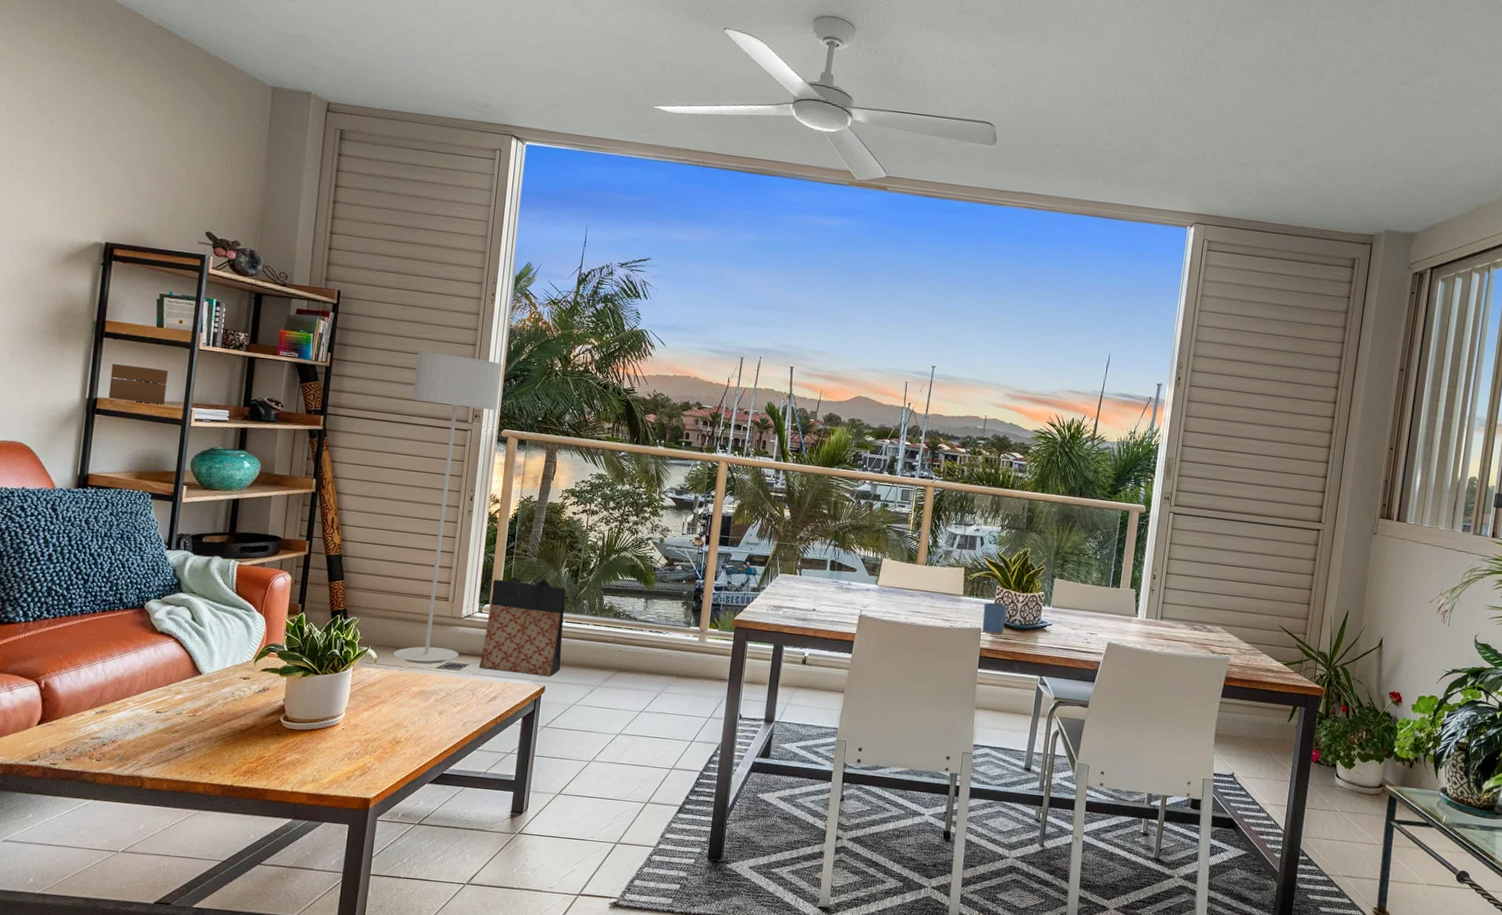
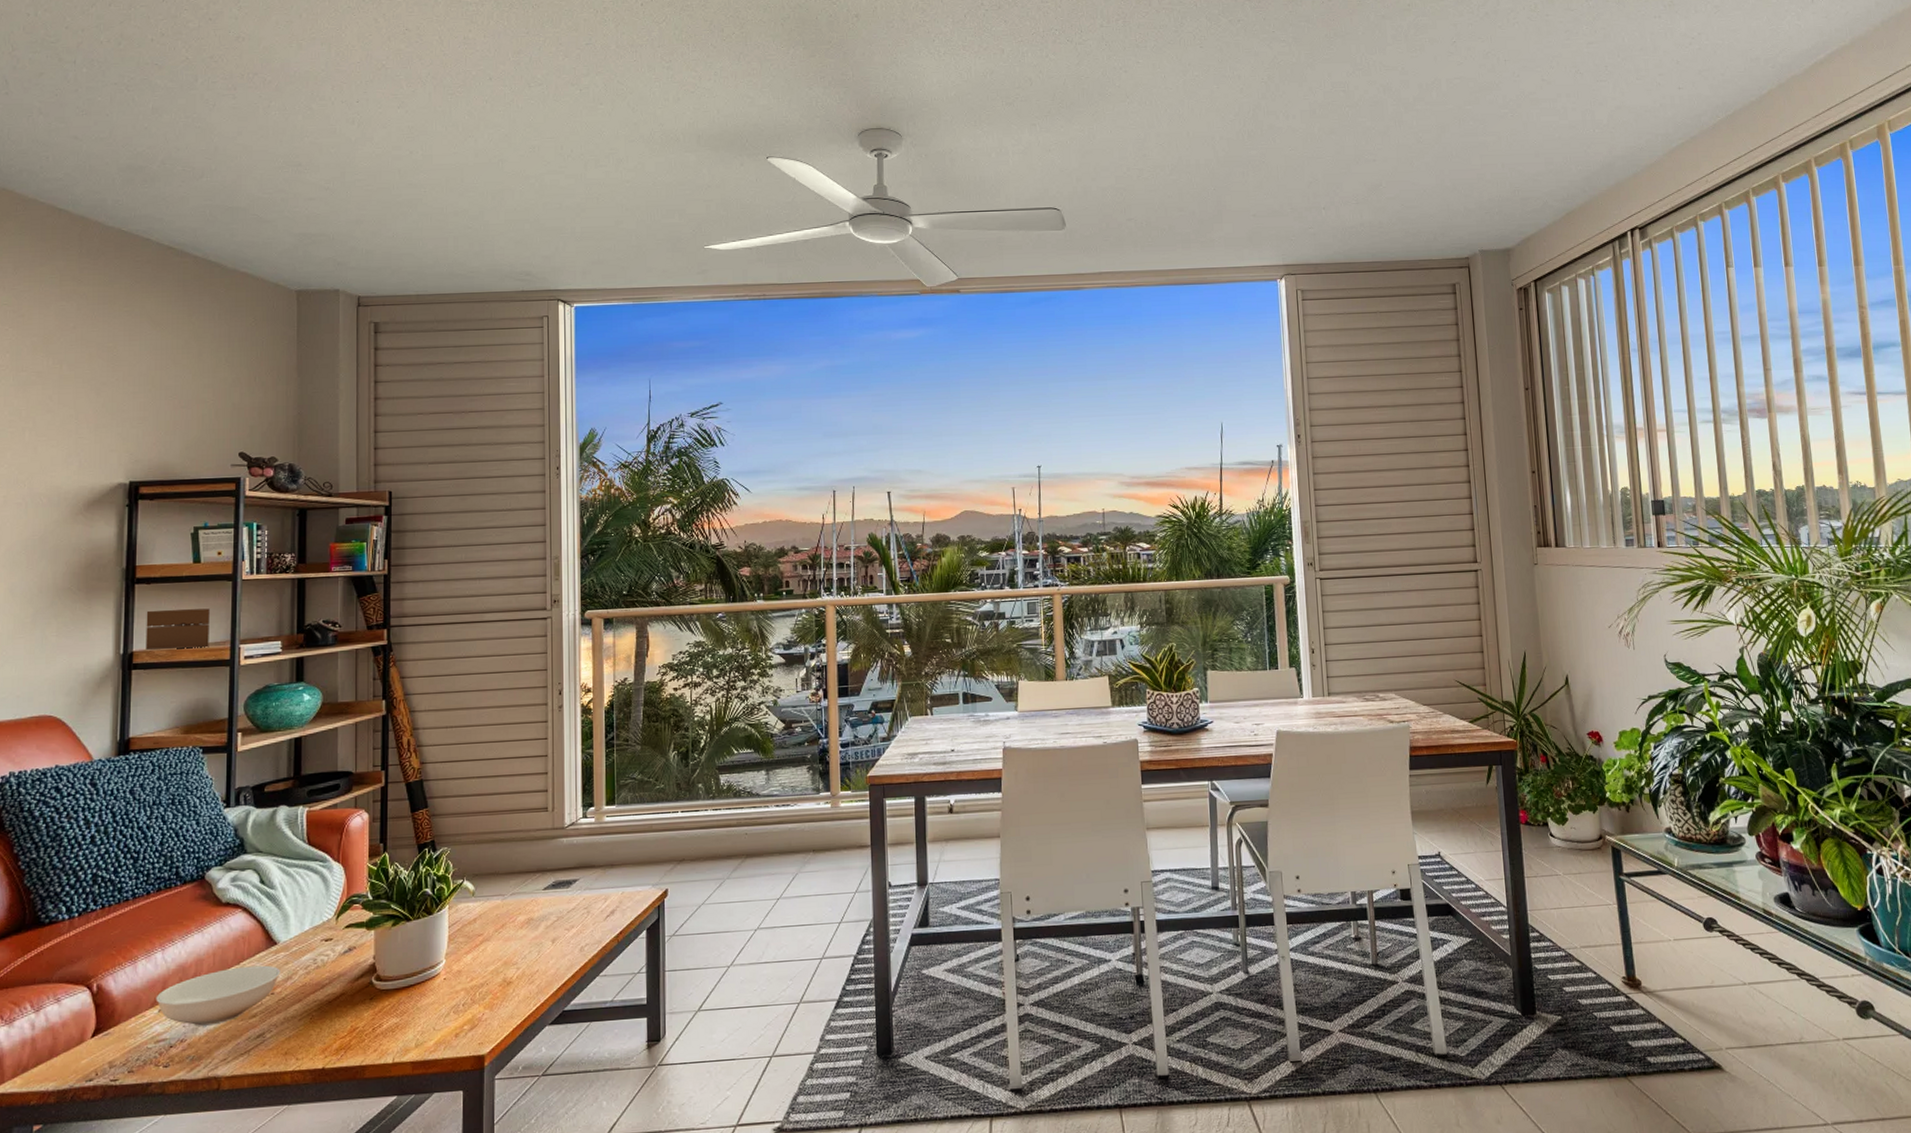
bowl: none [94,688,203,733] -> present [156,965,281,1026]
floor lamp: present [393,351,503,664] -> none [482,539,578,889]
bag: present [479,577,566,676] -> none [591,767,682,882]
mug: present [982,602,1008,635] -> none [1136,708,1163,744]

